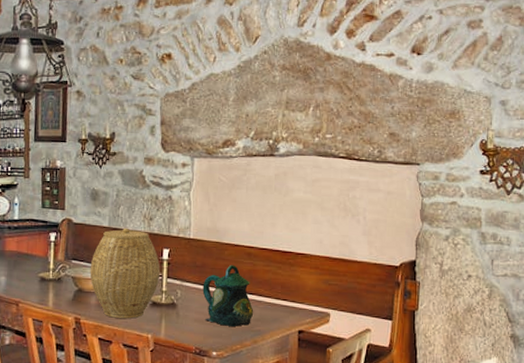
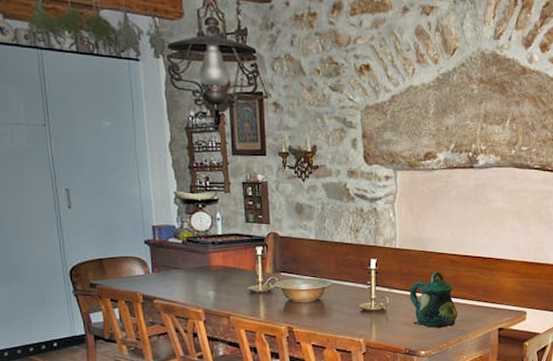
woven basket: present [89,228,161,319] -> none [299,240,369,325]

